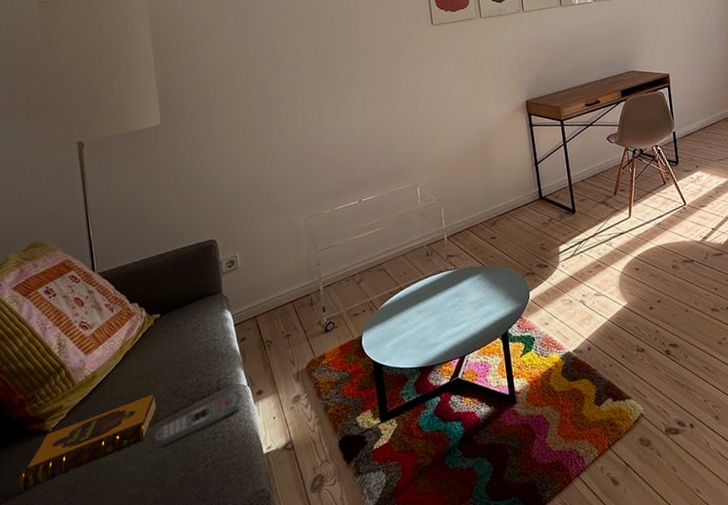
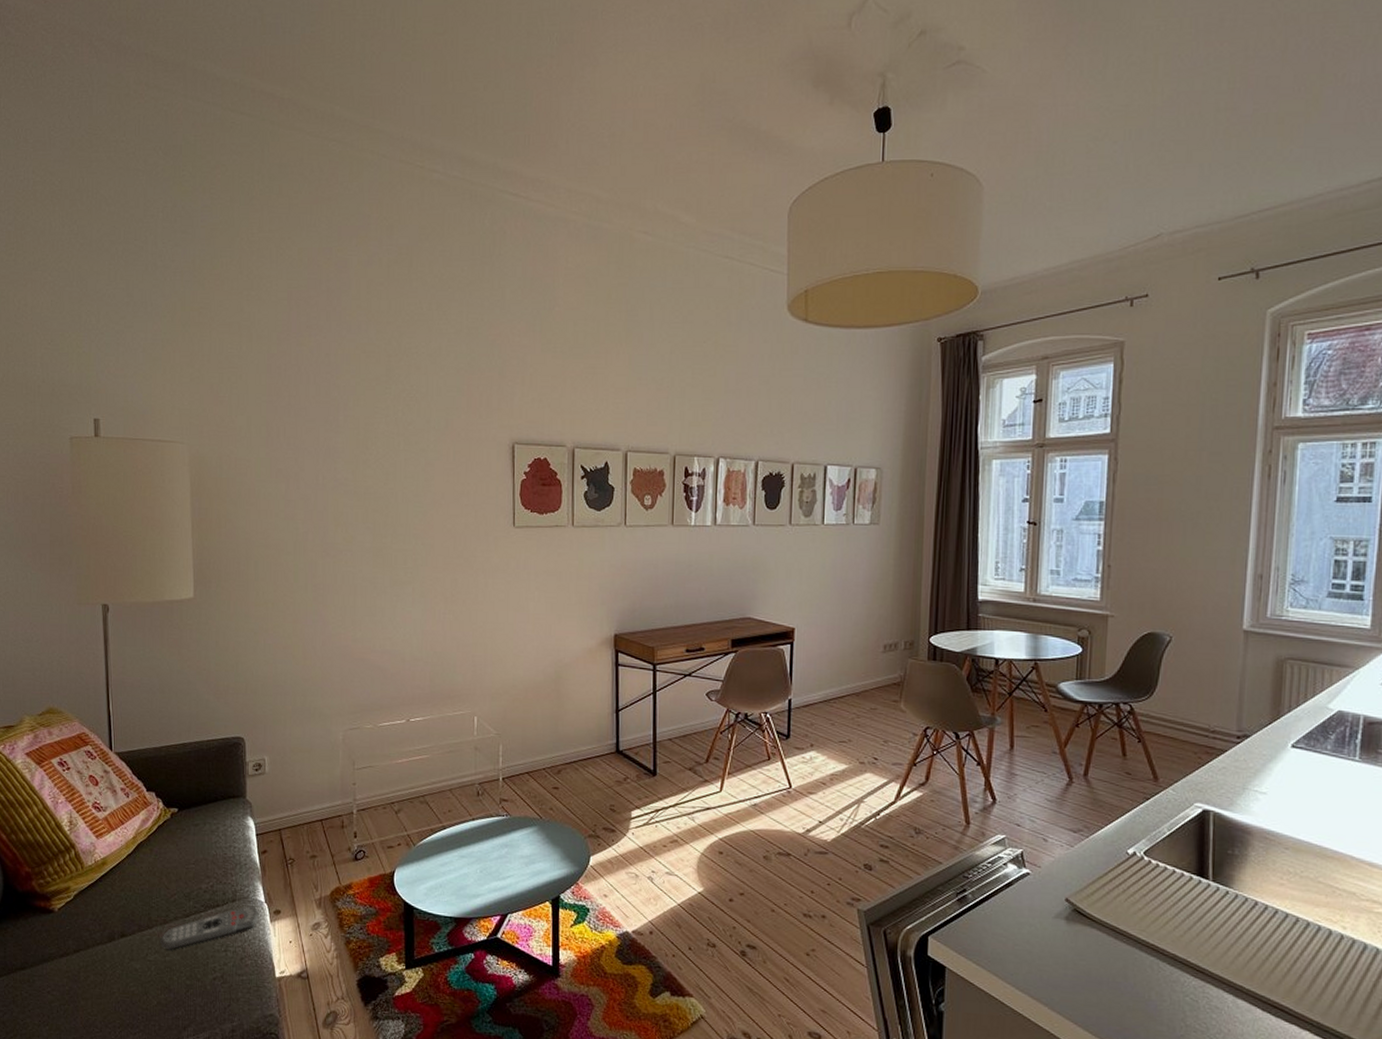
hardback book: present [19,392,157,492] -> none [22,891,168,968]

